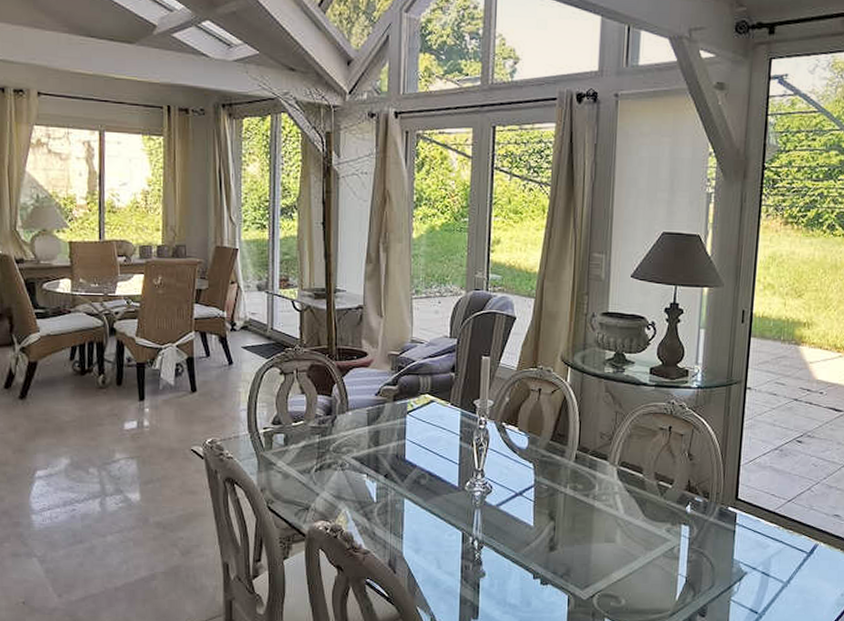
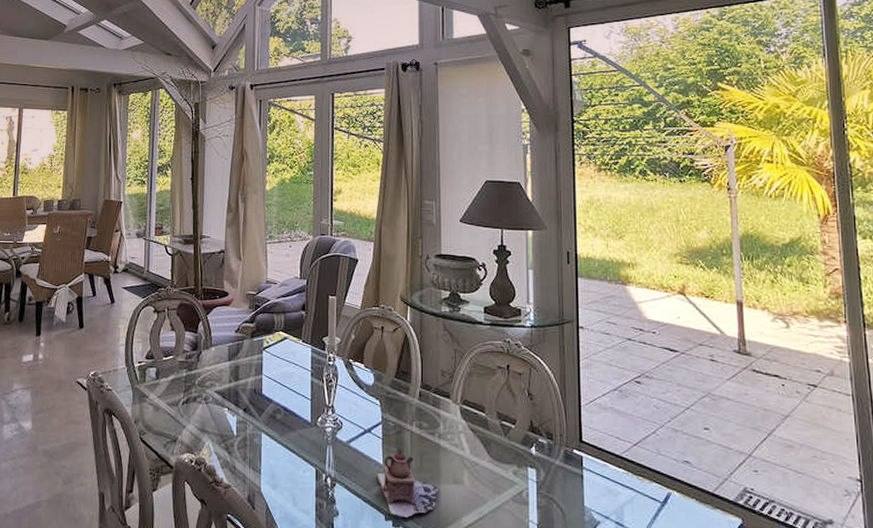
teapot: none [526,512,590,576] -> present [376,450,439,518]

